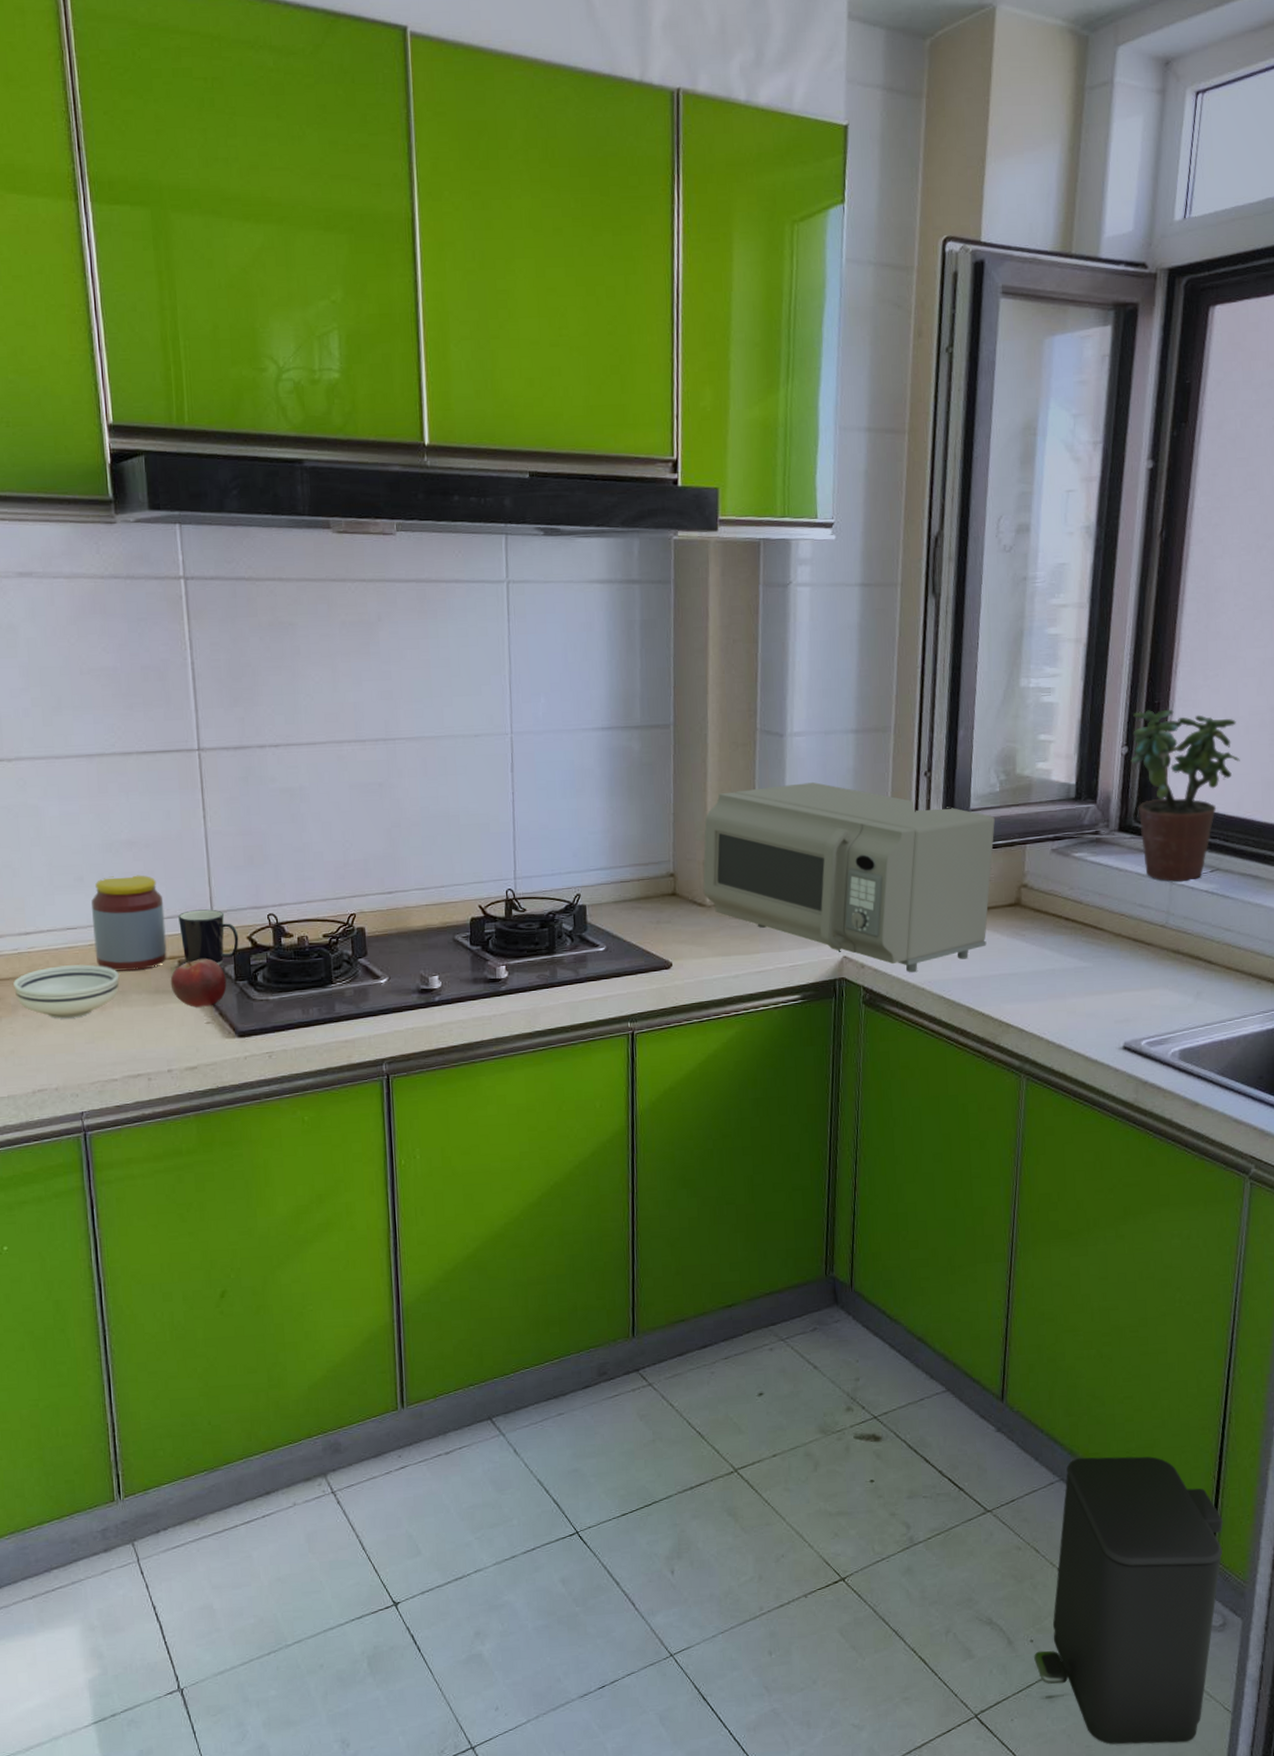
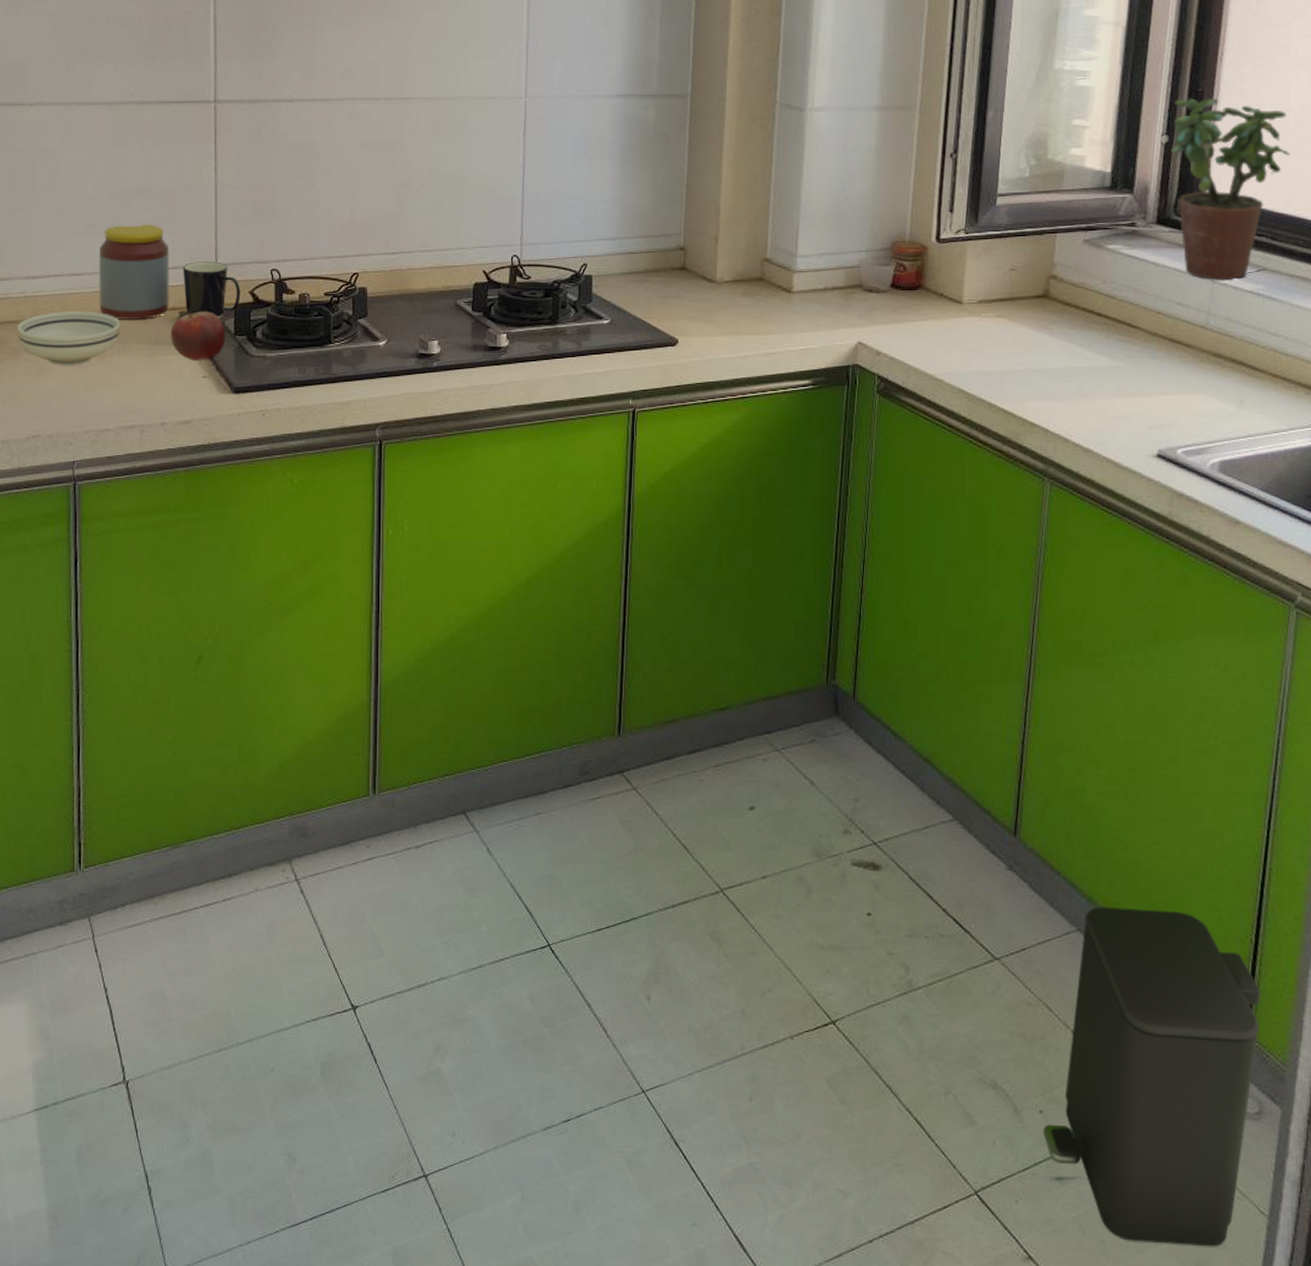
microwave: present [703,782,995,973] -> none [714,159,1024,363]

